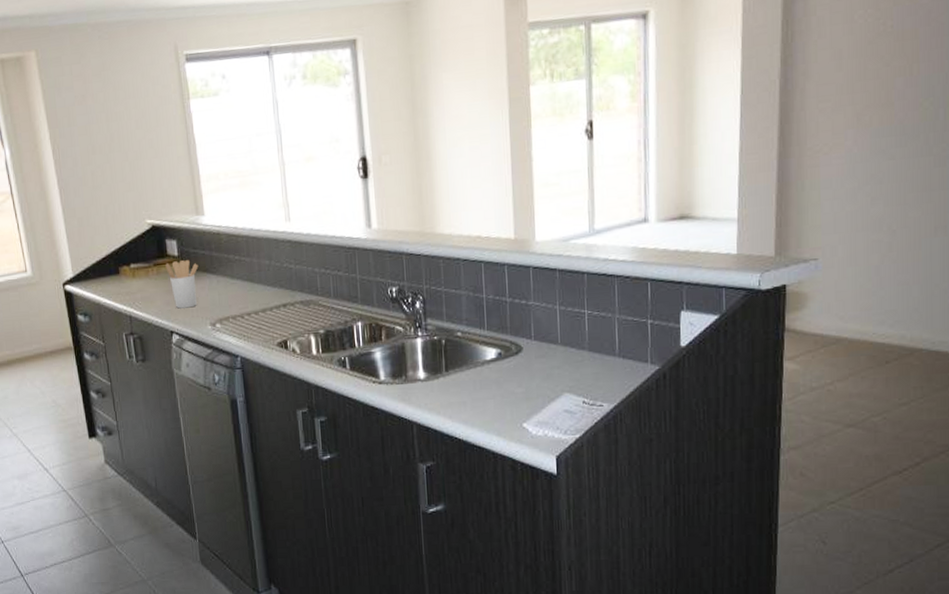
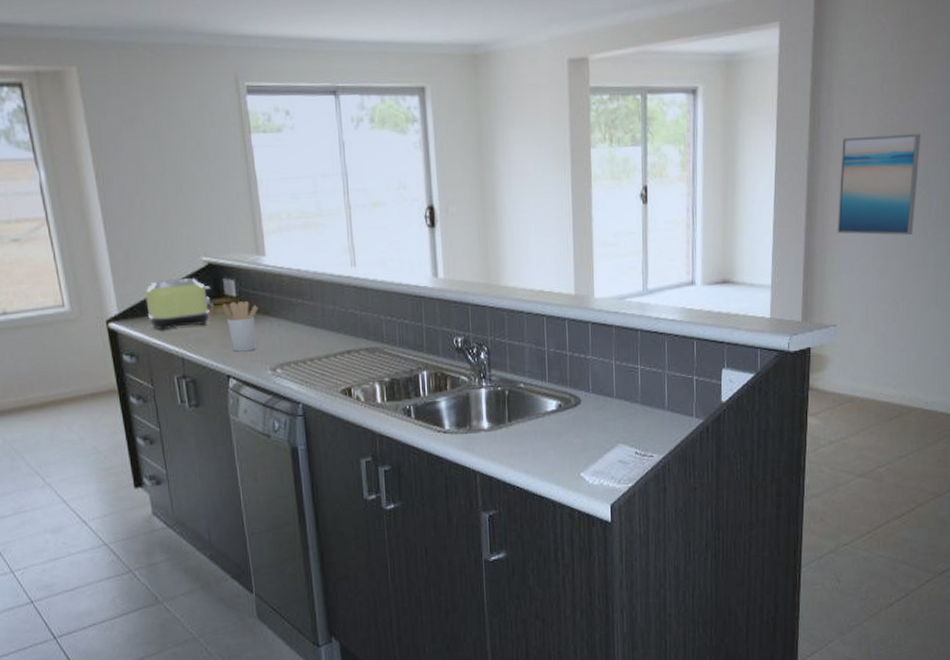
toaster: none [96,240,158,291] -> present [145,277,215,330]
wall art: none [816,38,923,157] -> present [837,134,921,235]

